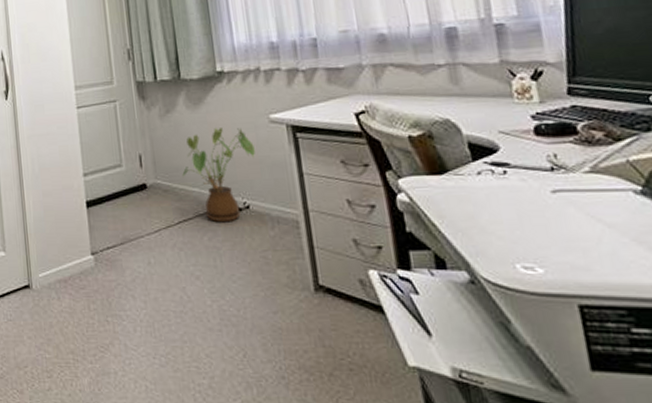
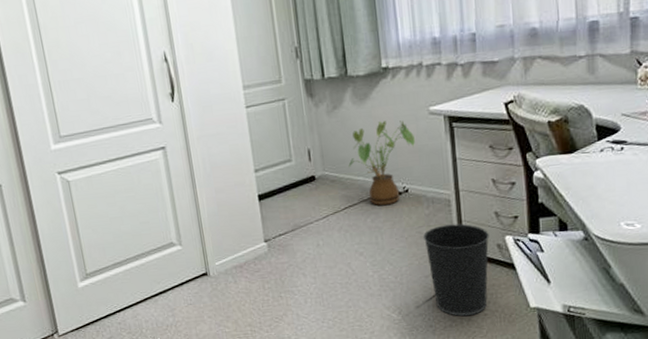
wastebasket: none [269,250,352,370] -> present [423,223,489,317]

